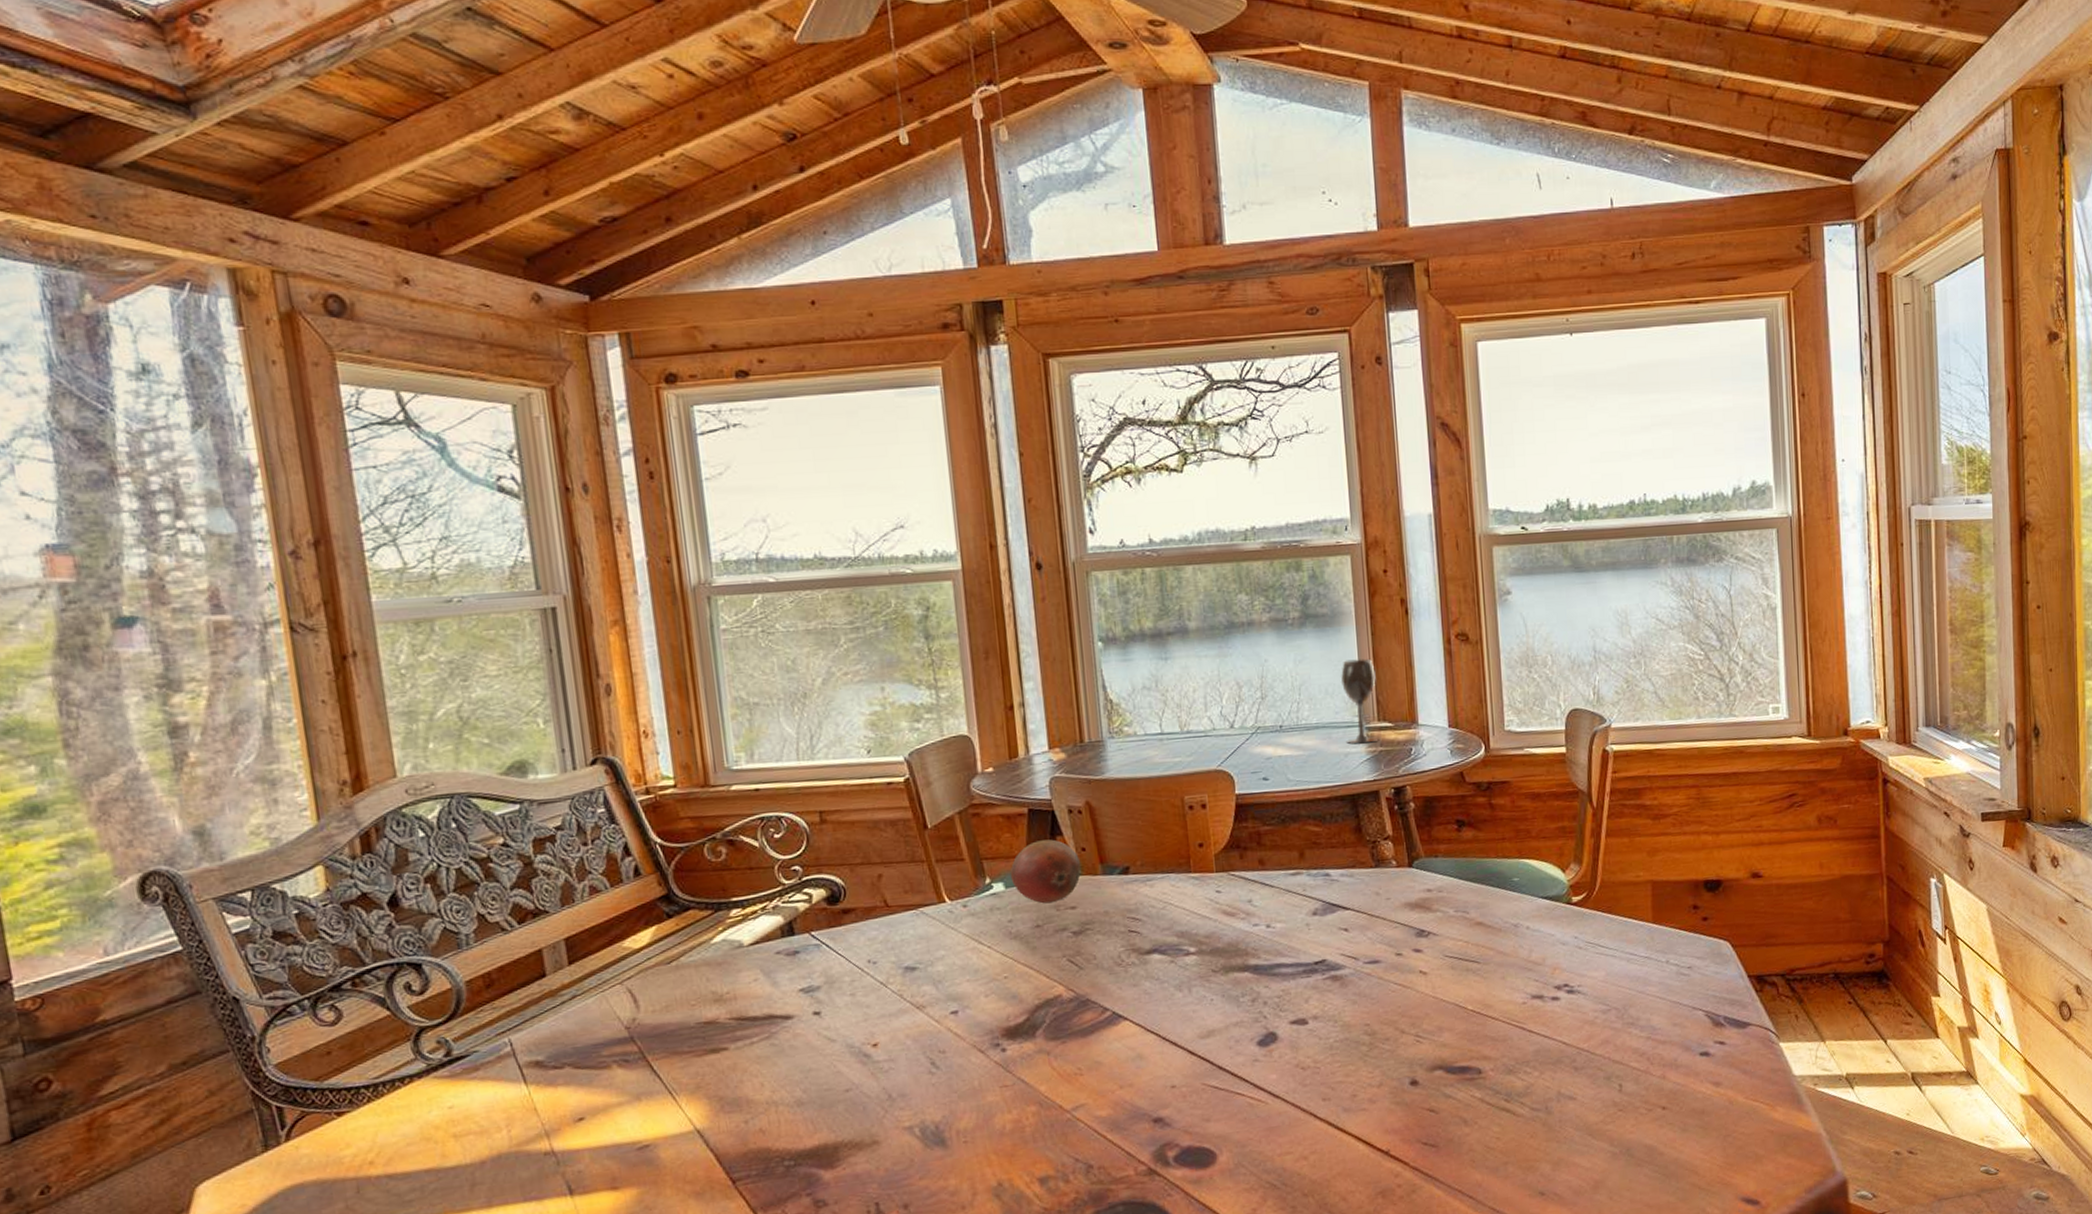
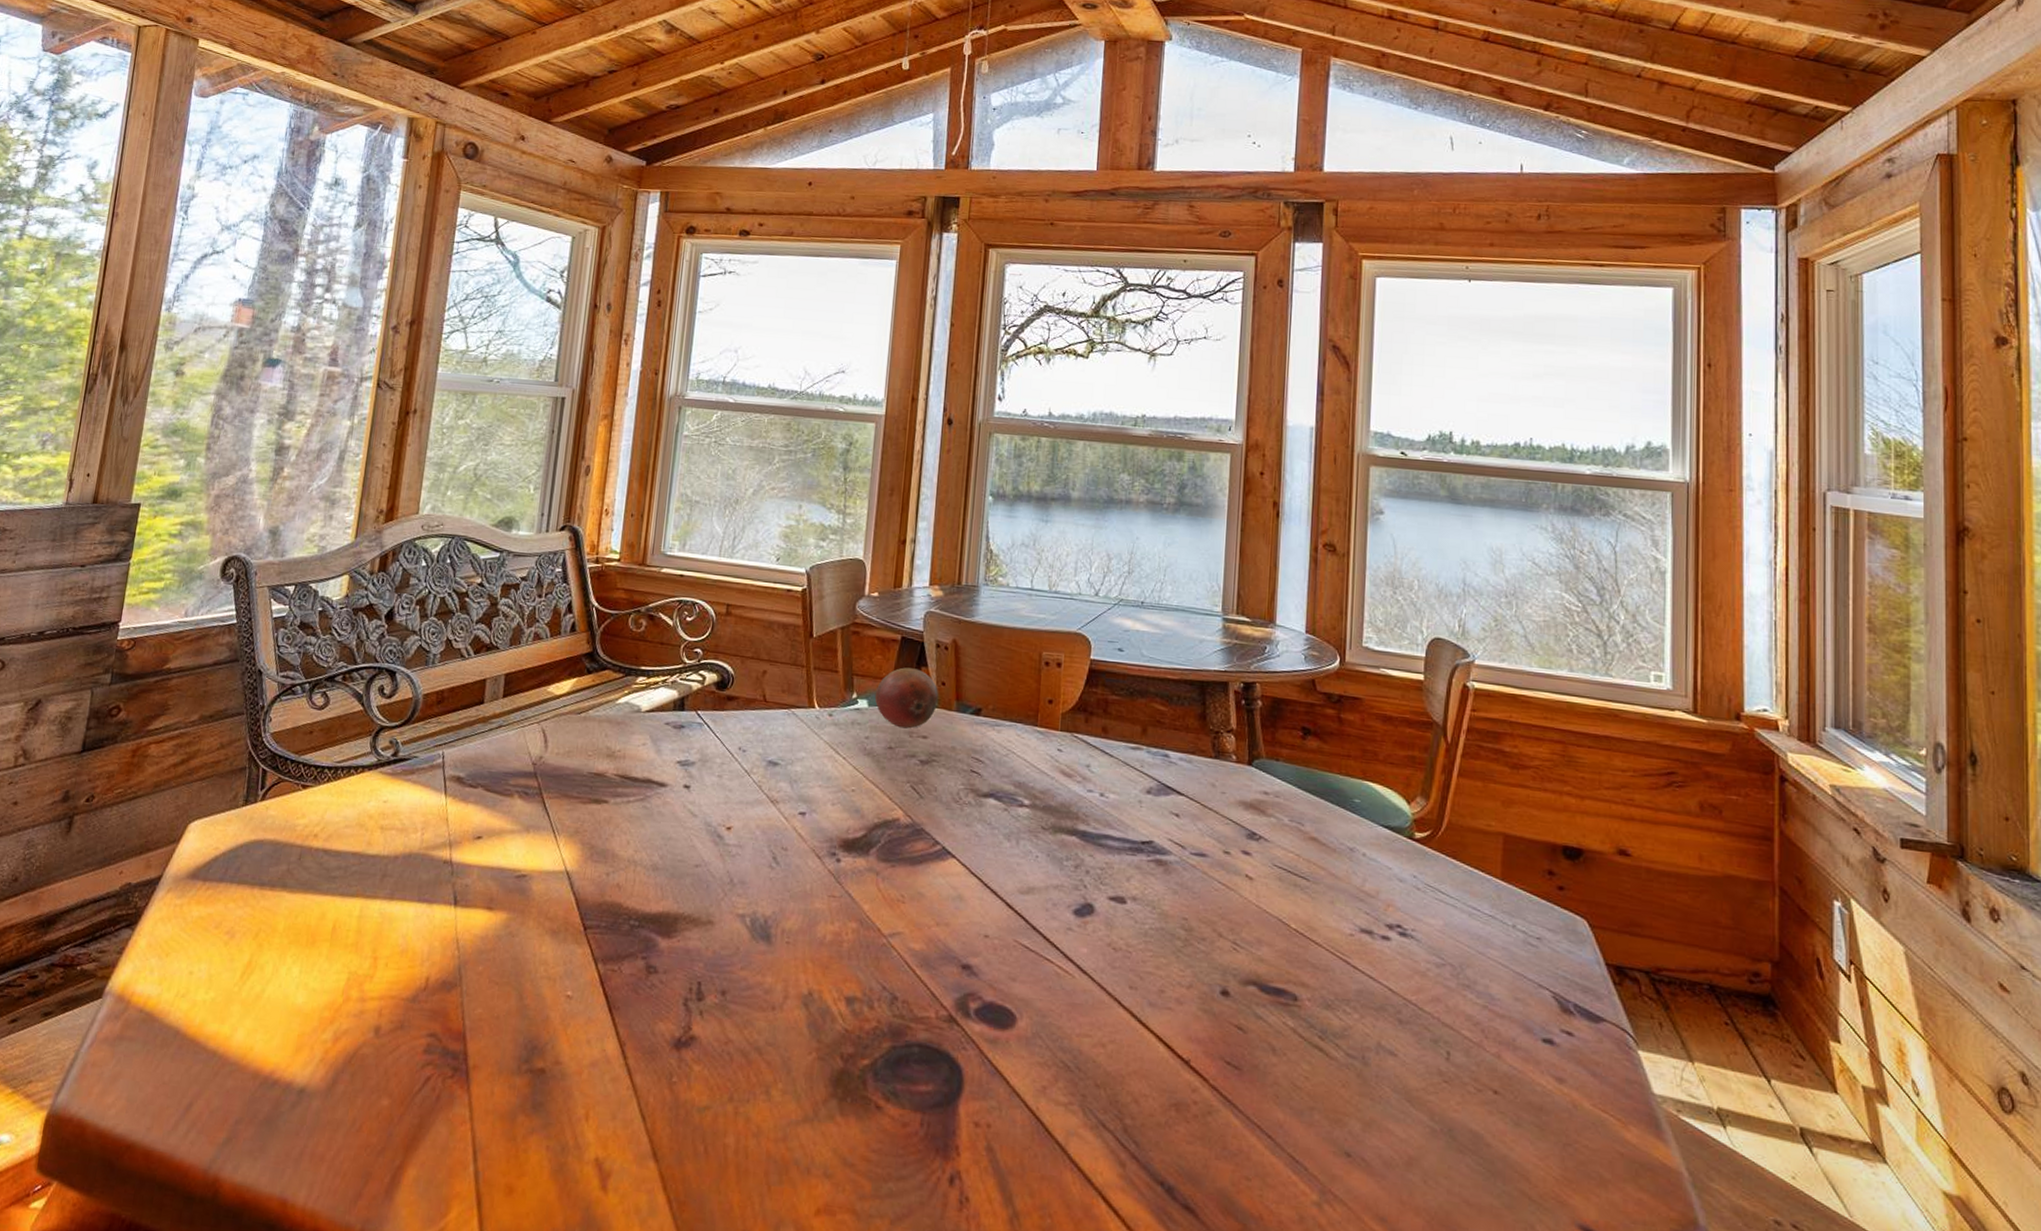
wine glass: present [1341,658,1378,744] -> none [1203,550,1240,634]

